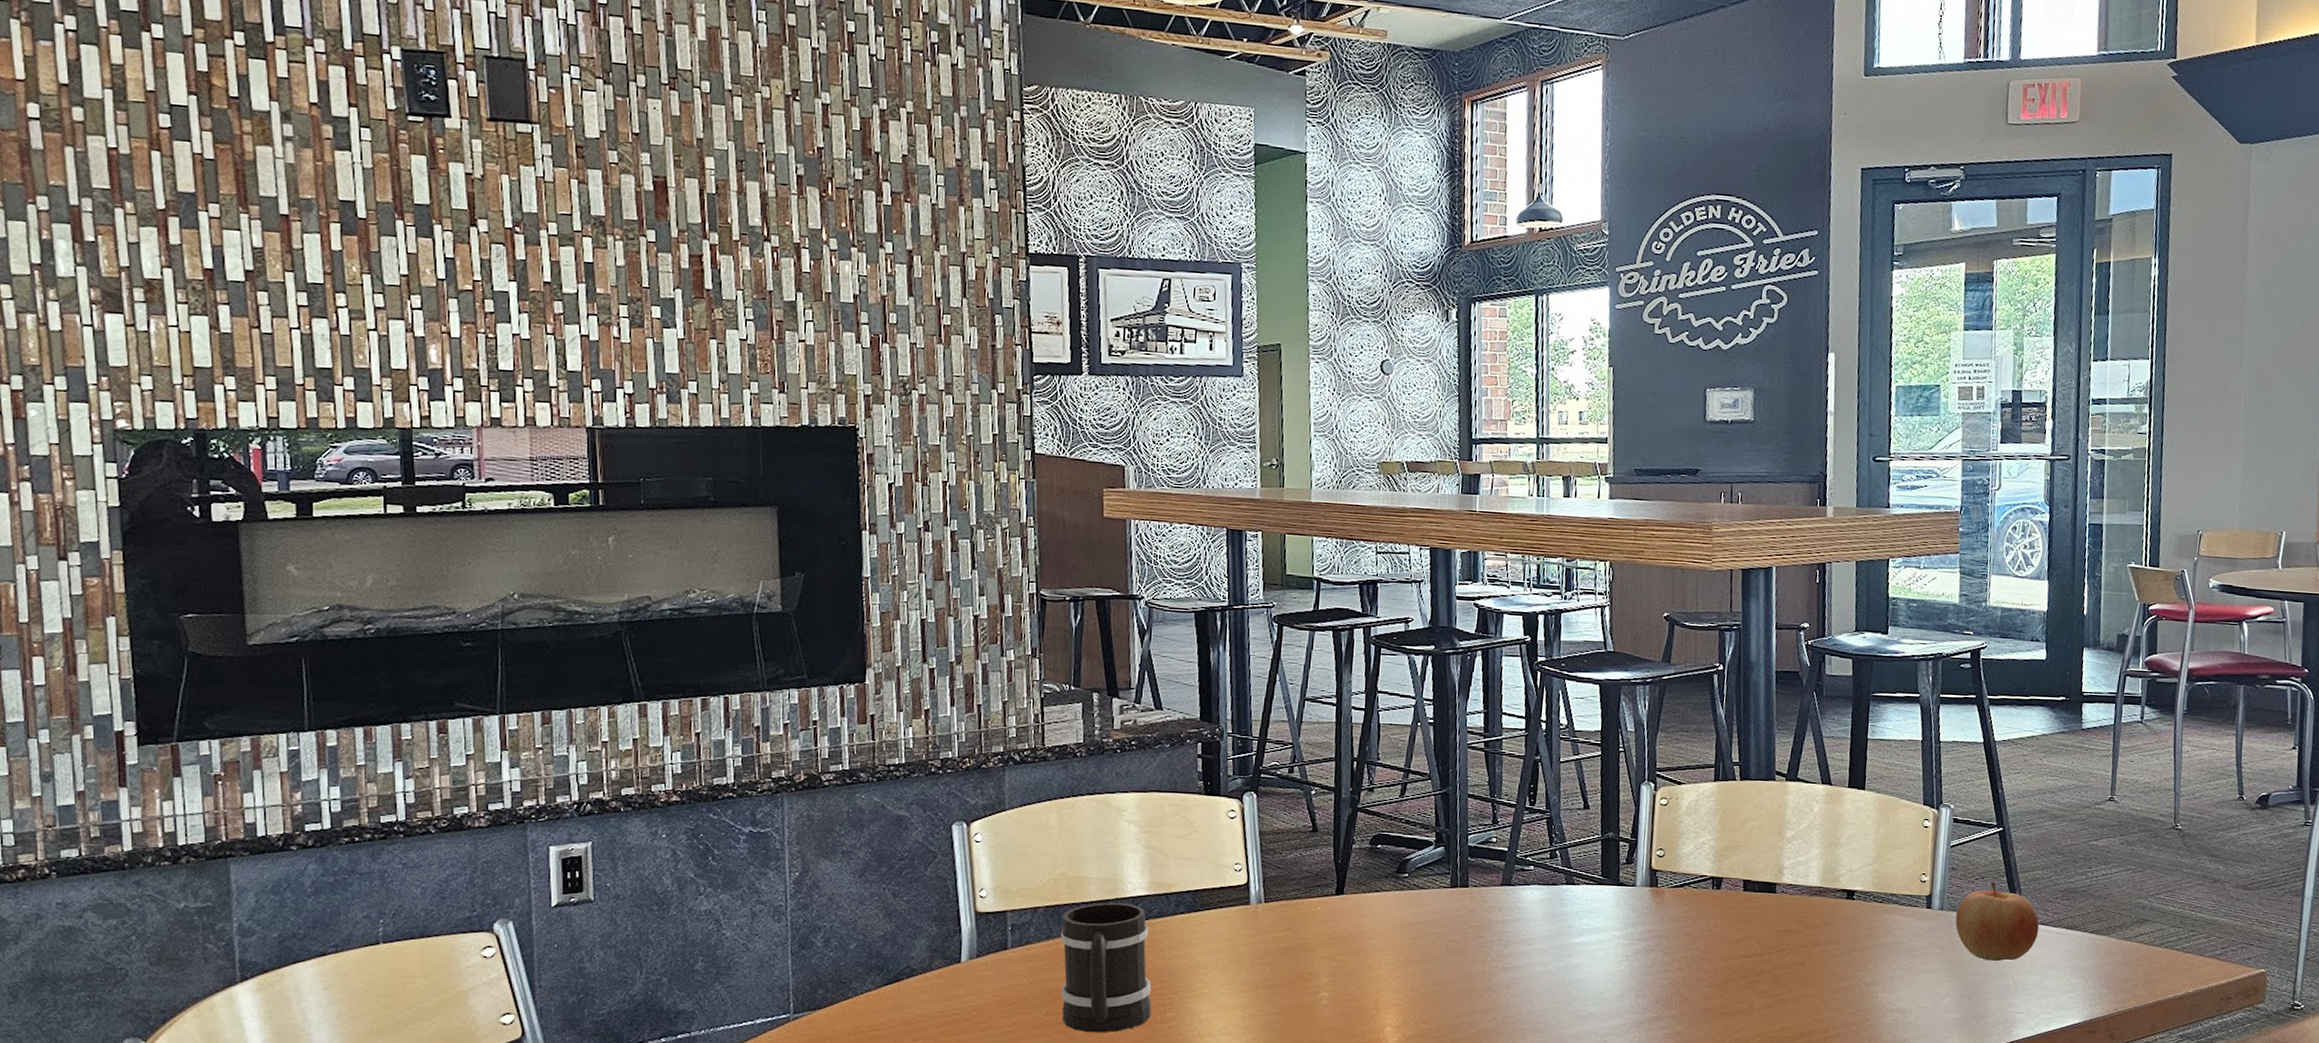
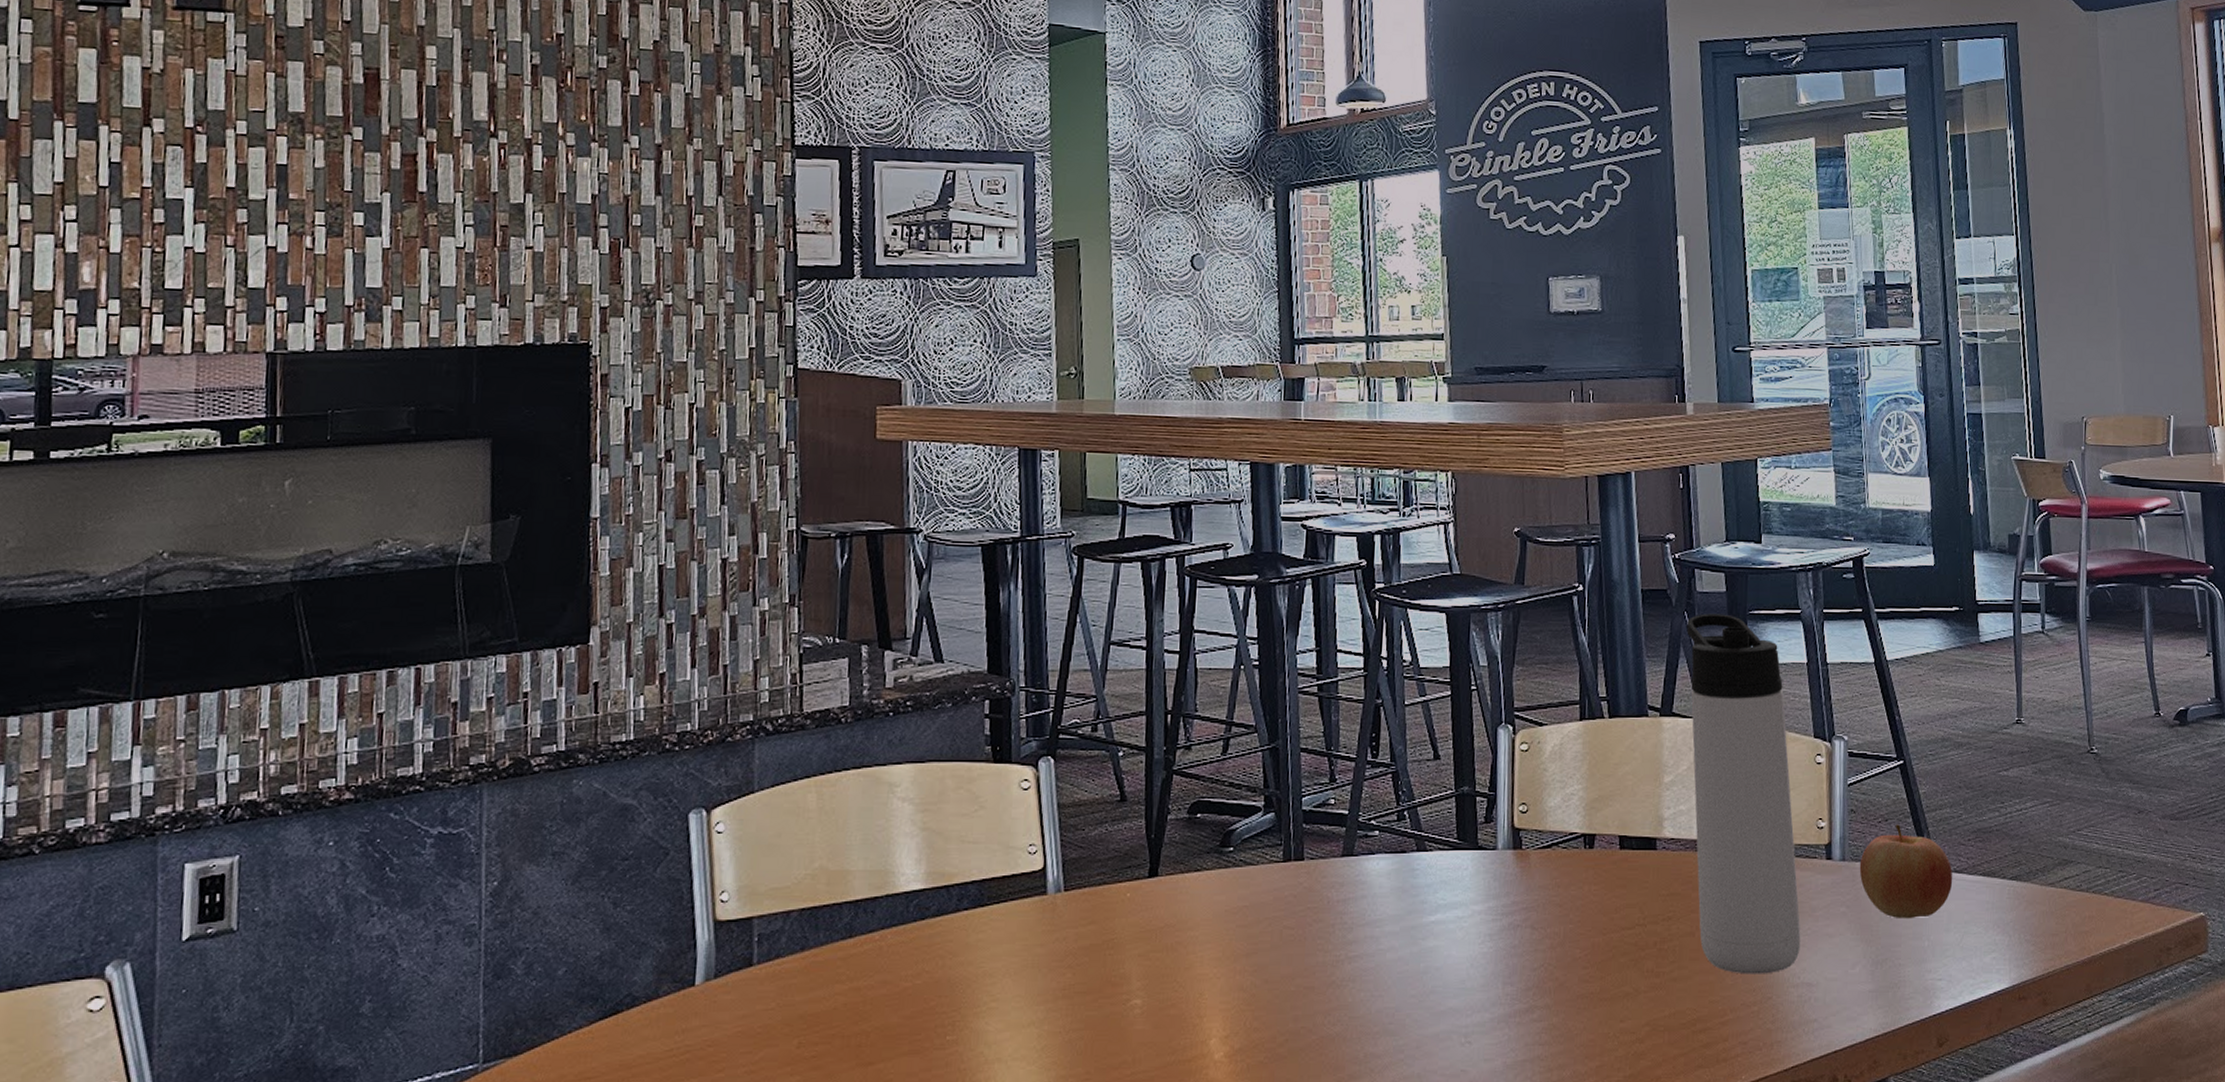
mug: present [1060,902,1152,1033] -> none [817,900,928,1067]
thermos bottle: none [1809,694,1899,1000] -> present [1686,613,1801,975]

